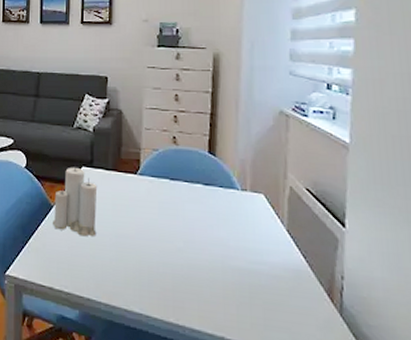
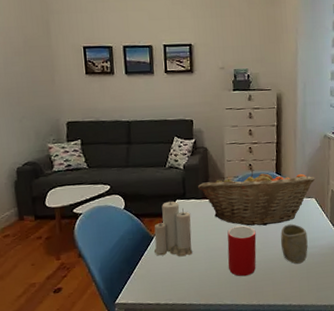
fruit basket: none [107,144,265,220] -> present [197,170,315,226]
cup: none [138,212,178,281] -> present [227,225,257,277]
cup: none [212,223,252,282] -> present [281,224,308,264]

